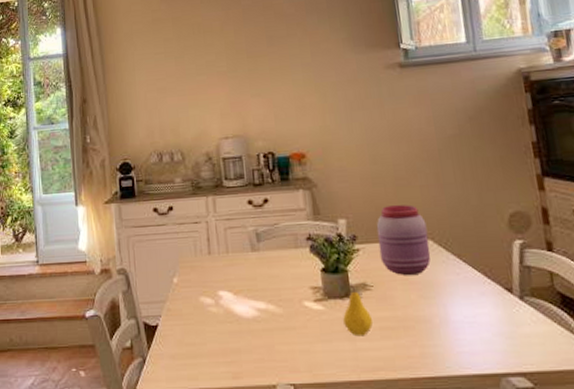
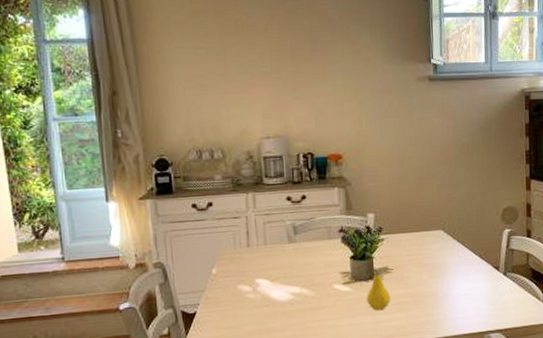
jar: present [376,205,431,276] -> none [399,201,441,260]

